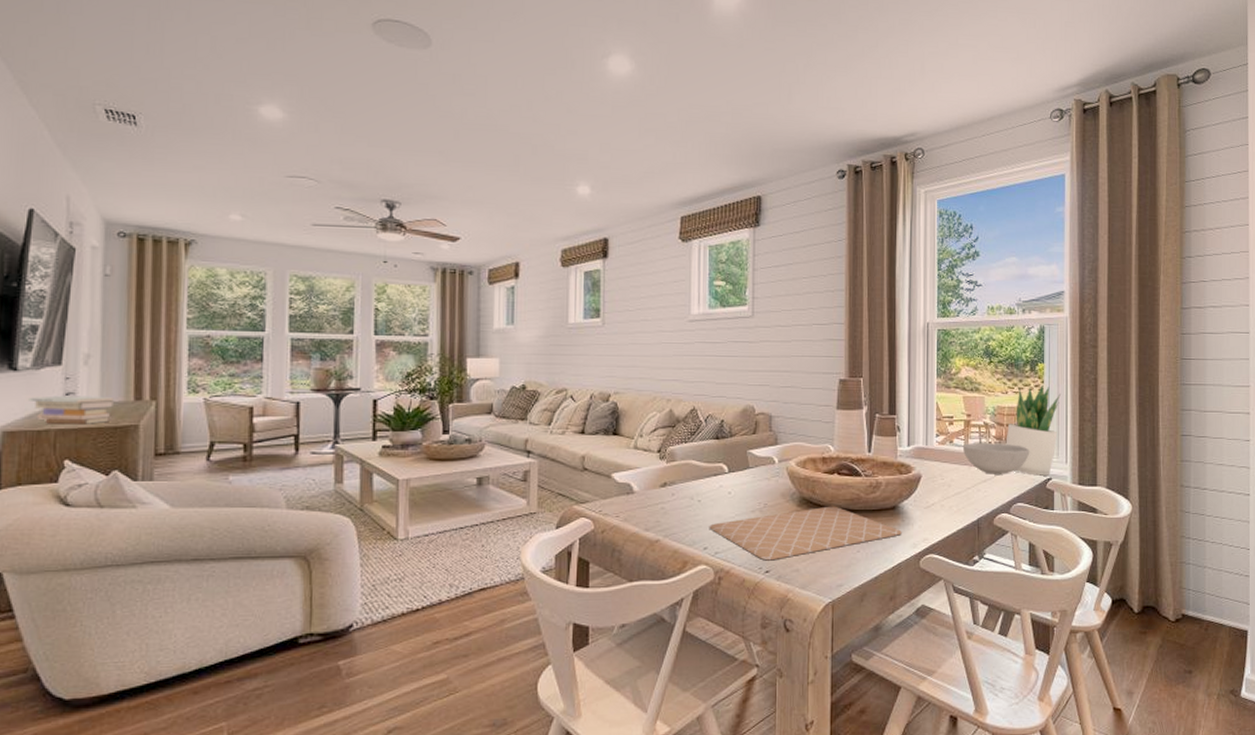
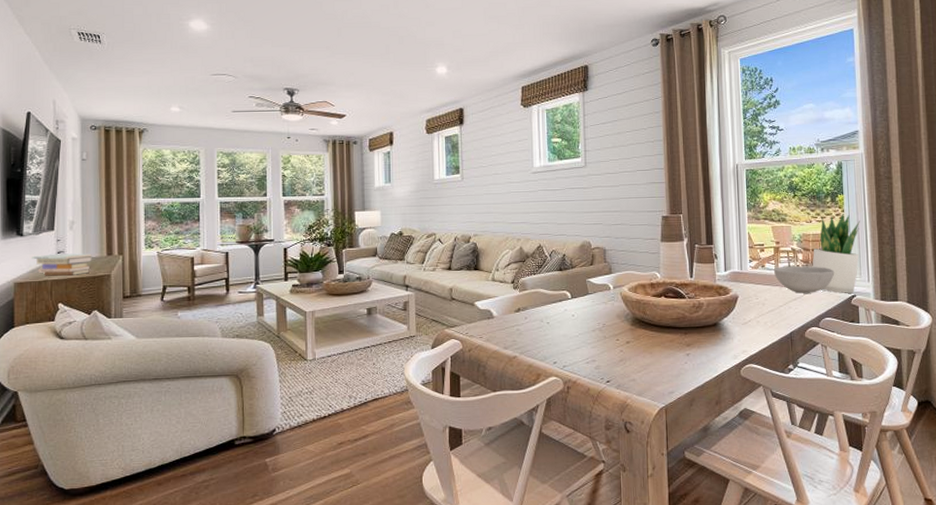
placemat: present [709,506,902,561] -> none [557,324,723,372]

